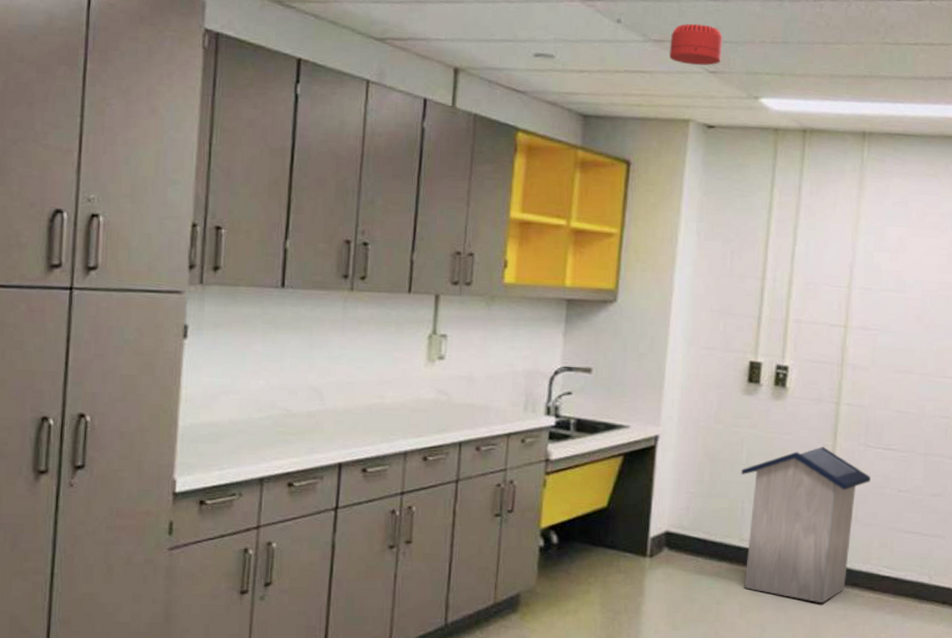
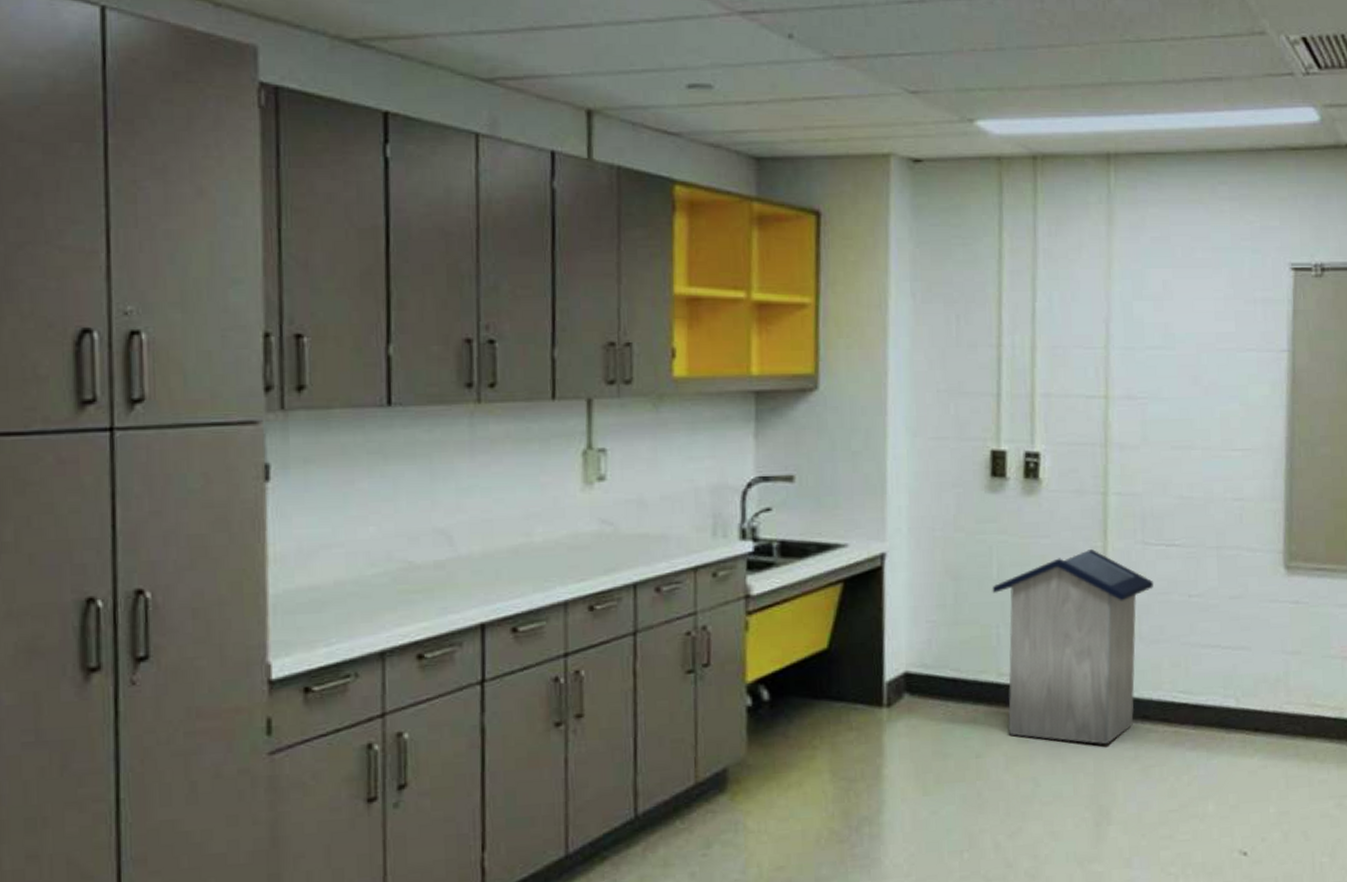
smoke detector: present [669,23,723,66] -> none [857,33,924,85]

